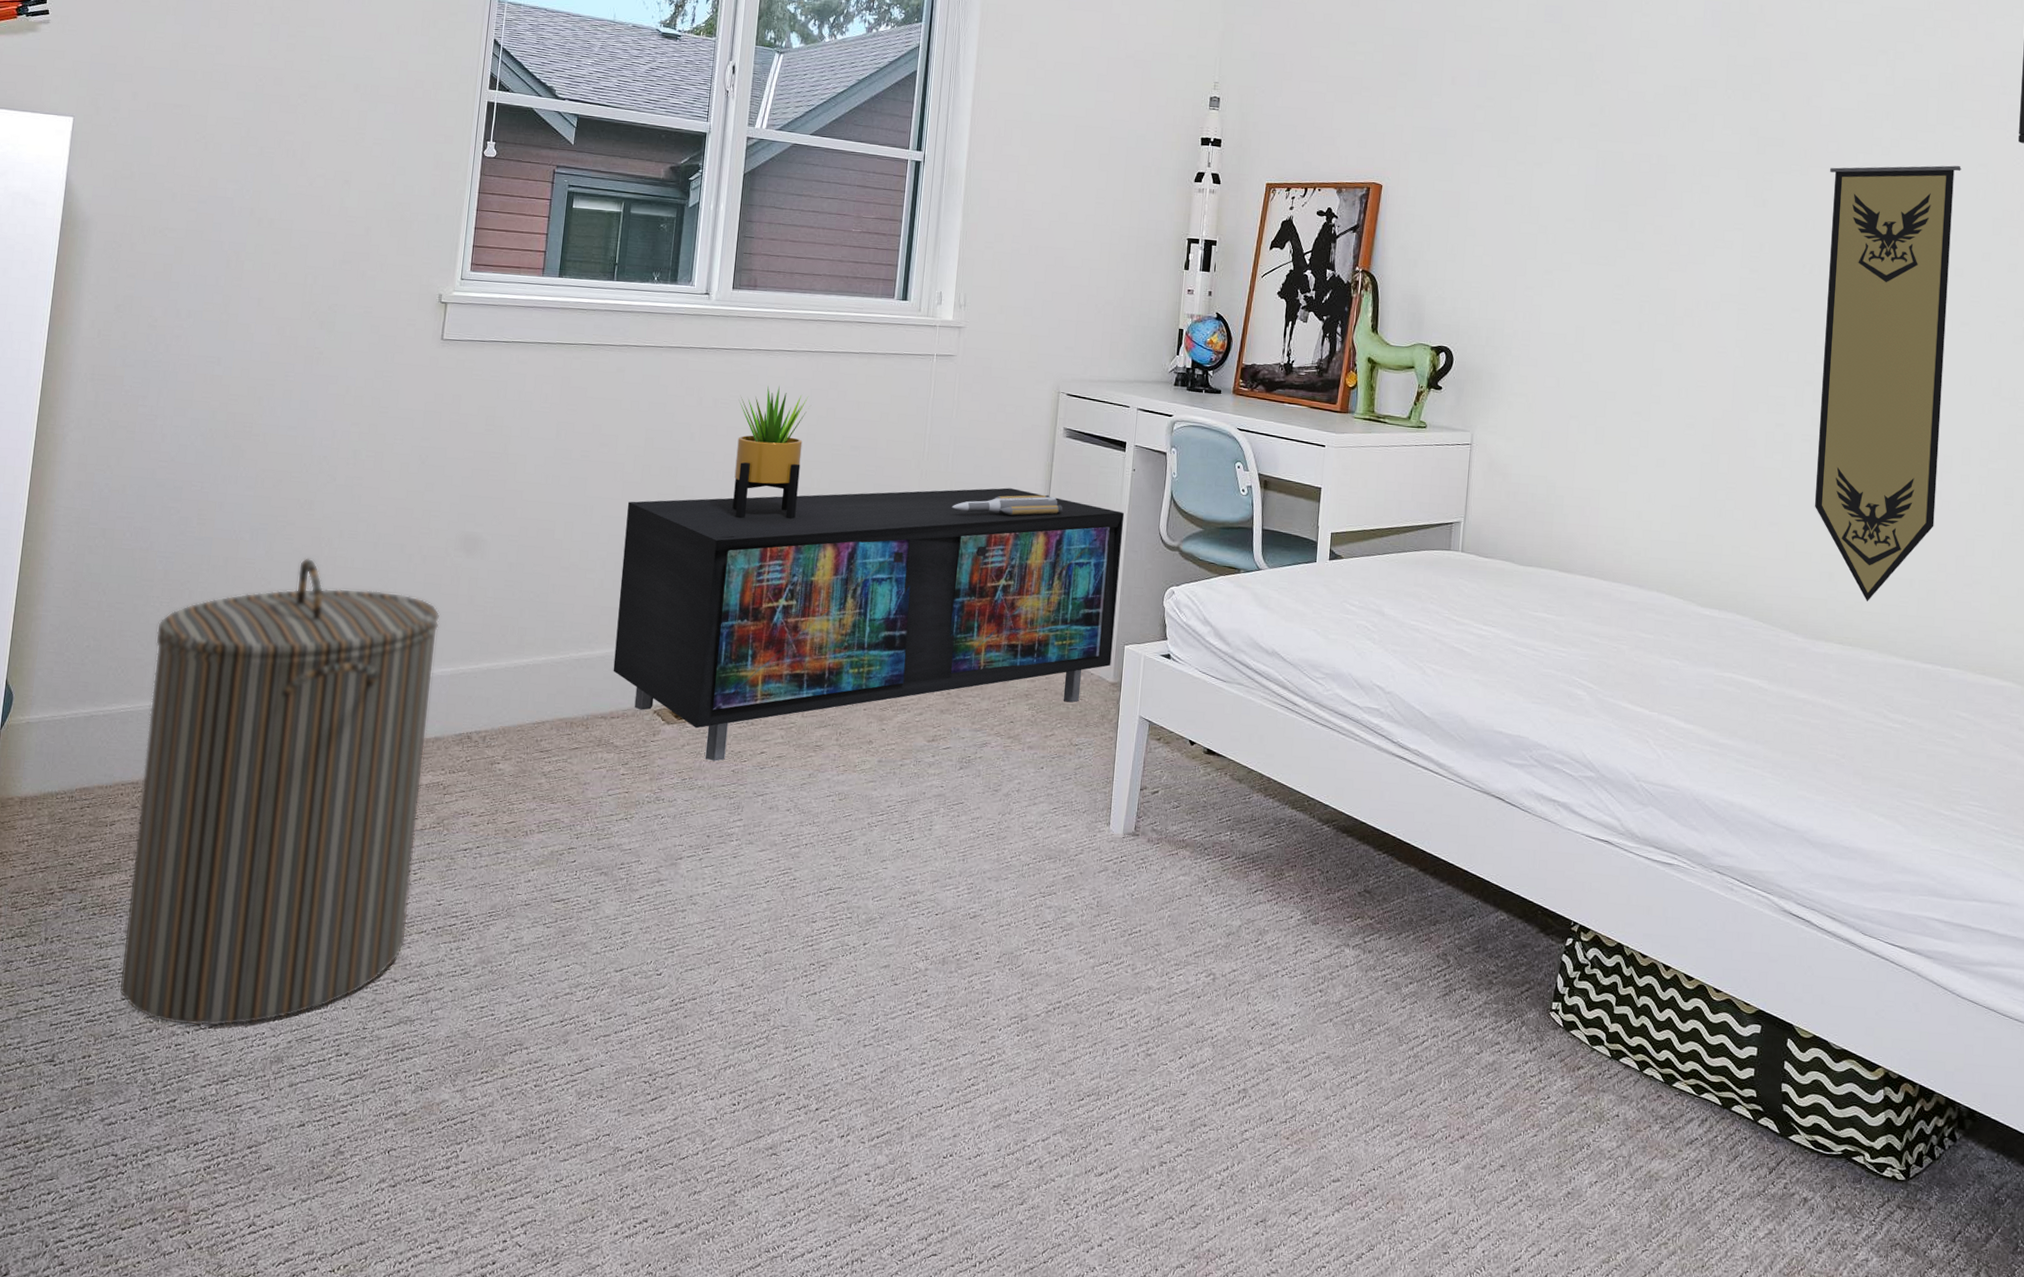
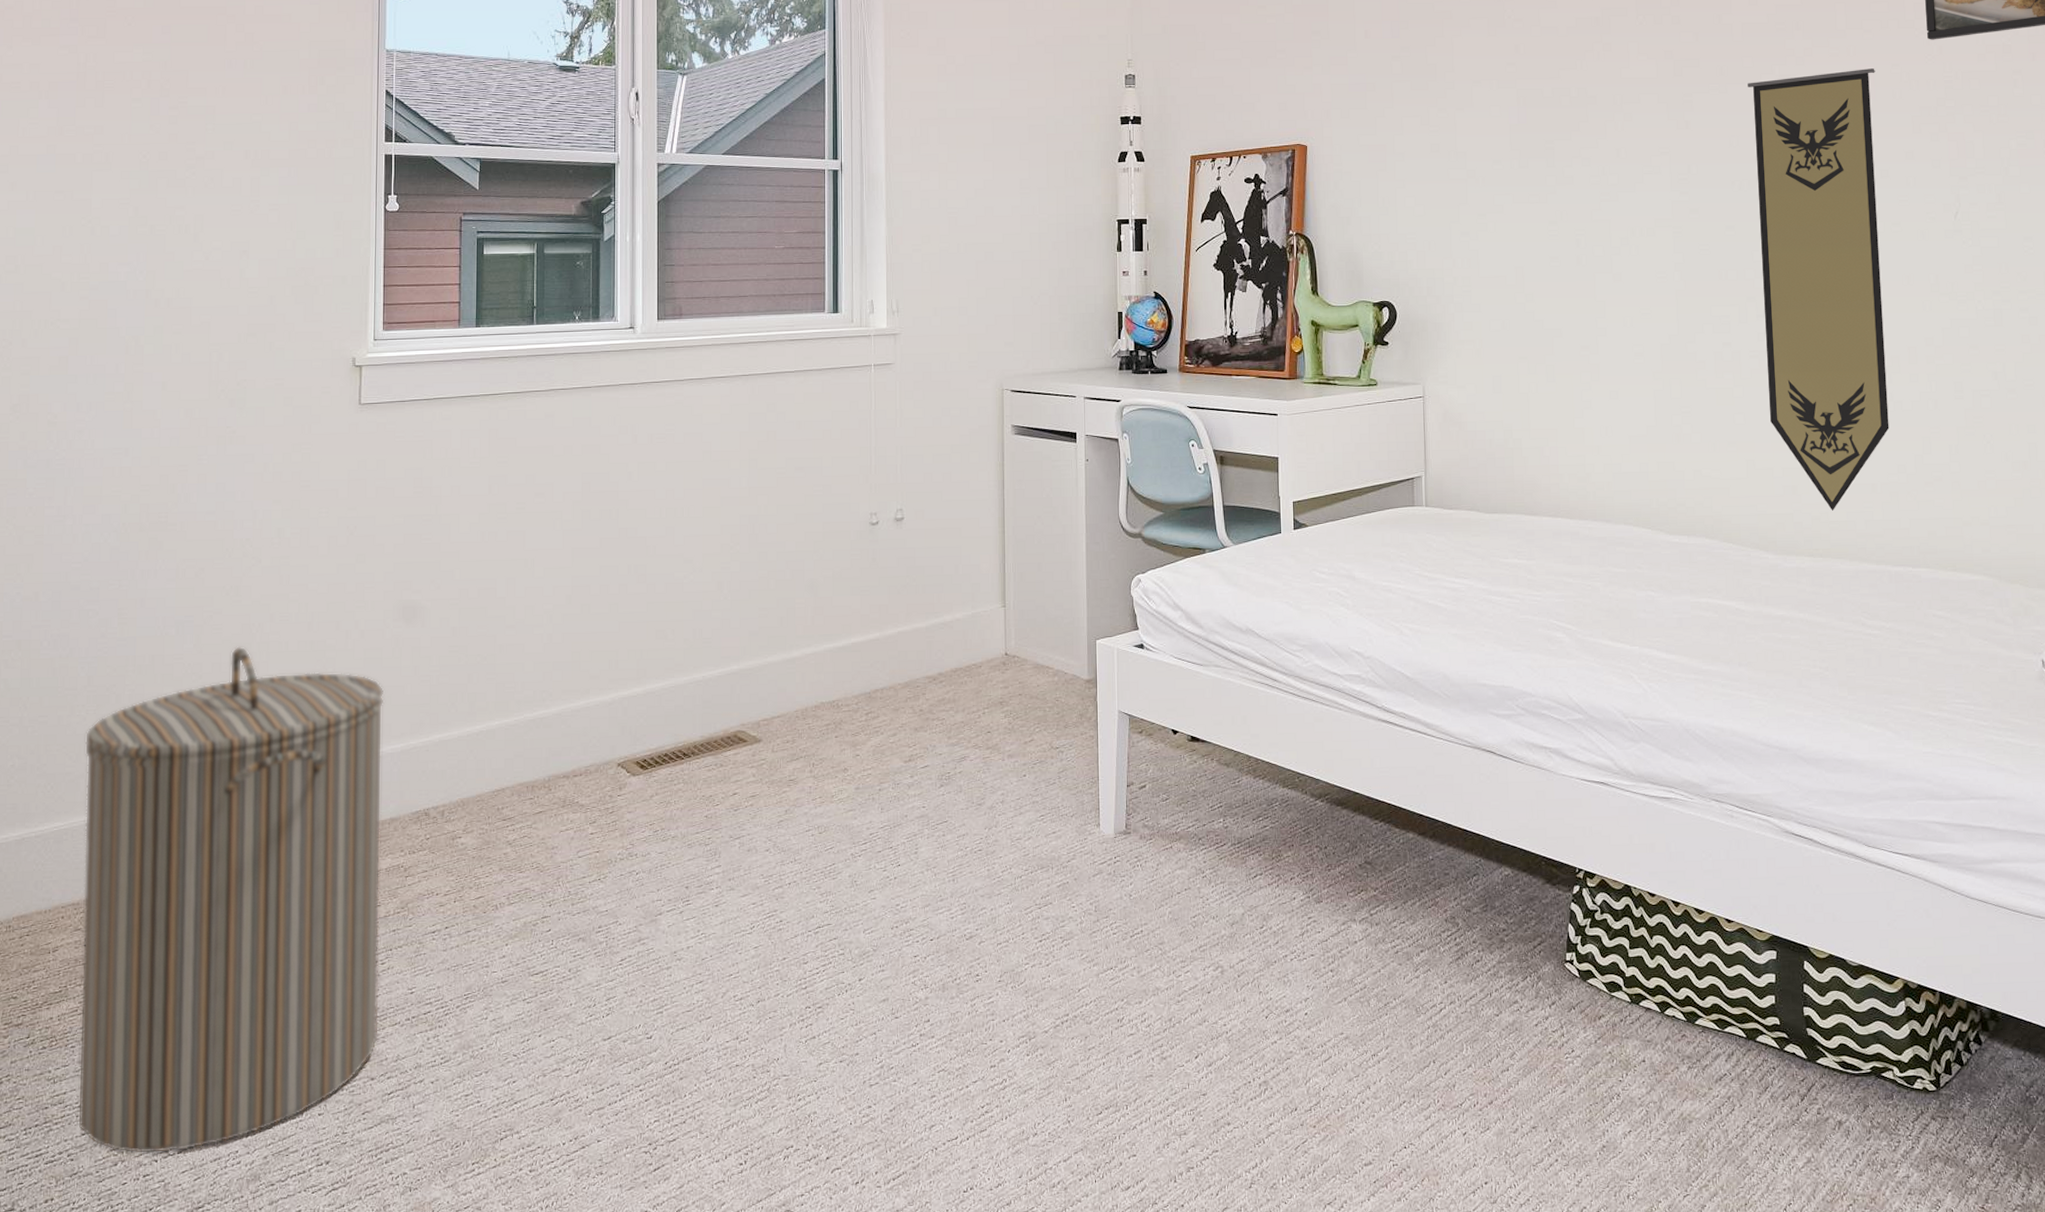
storage cabinet: present [613,488,1124,761] -> none [569,492,1084,809]
potted plant: present [732,385,809,519] -> none [676,414,747,554]
toy rocket: present [951,494,1063,516] -> none [905,495,1018,523]

